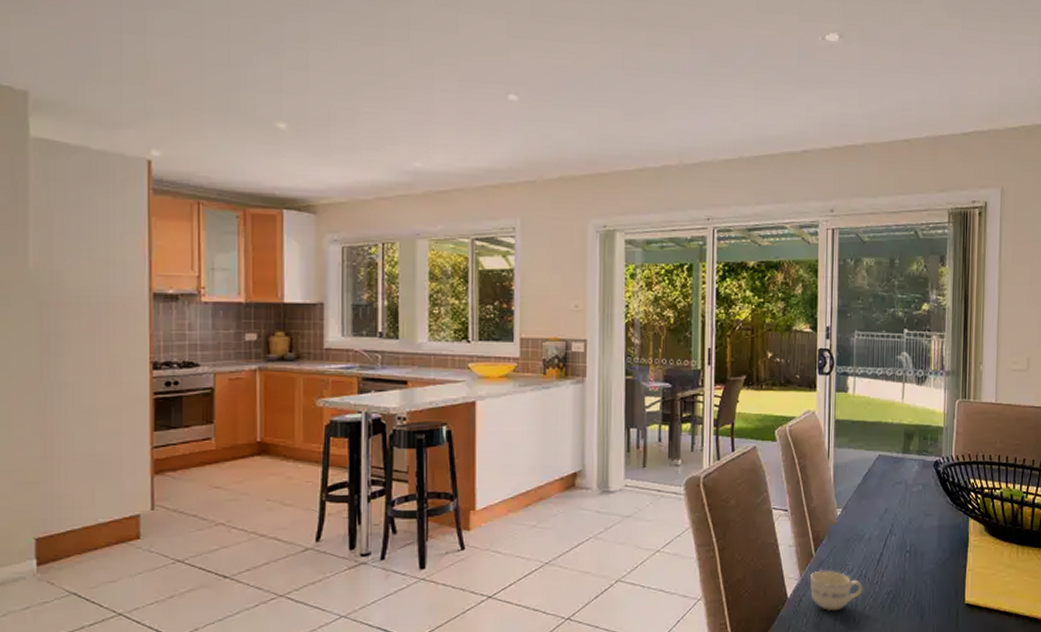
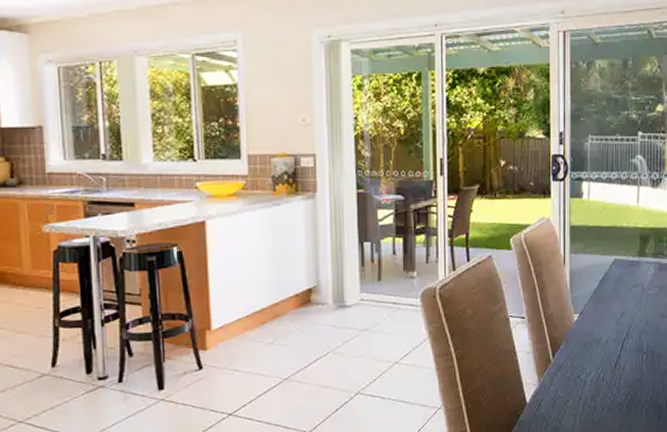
cup: present [810,570,863,612] -> none [549,374,601,415]

